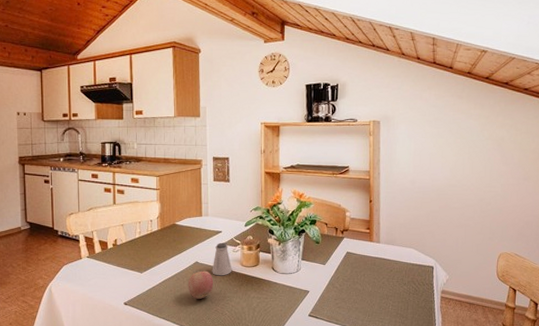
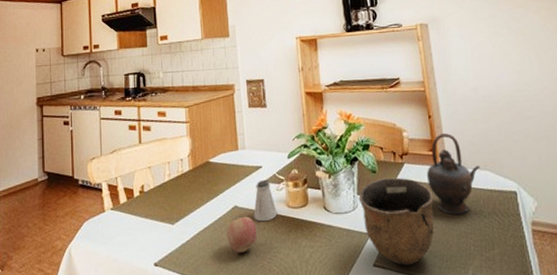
bowl: none [302,248,365,318] -> present [358,177,434,266]
teapot: none [361,216,407,282] -> present [426,133,480,216]

